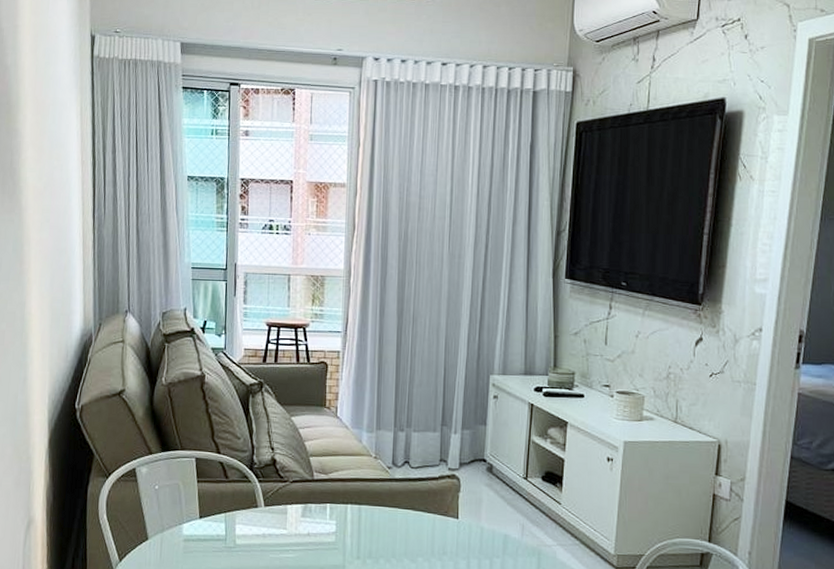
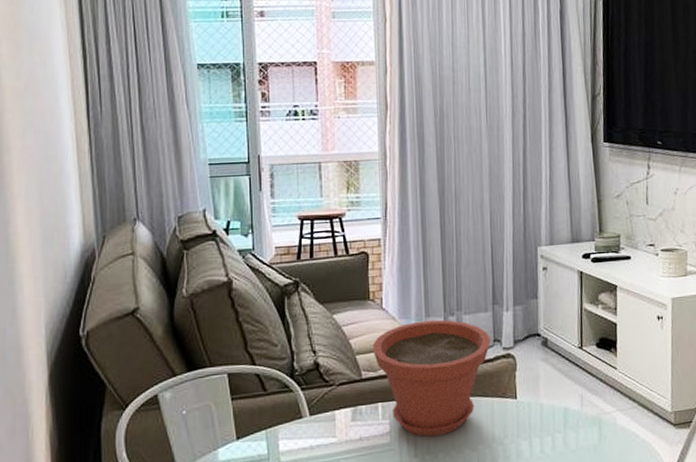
plant pot: none [325,432,438,543] -> present [372,319,491,437]

